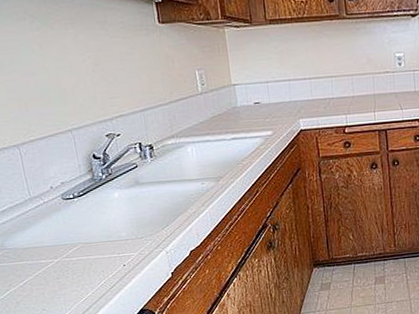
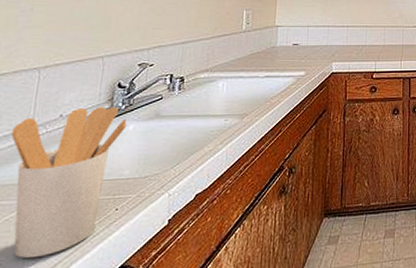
utensil holder: none [14,176,112,305] -> present [11,106,127,259]

